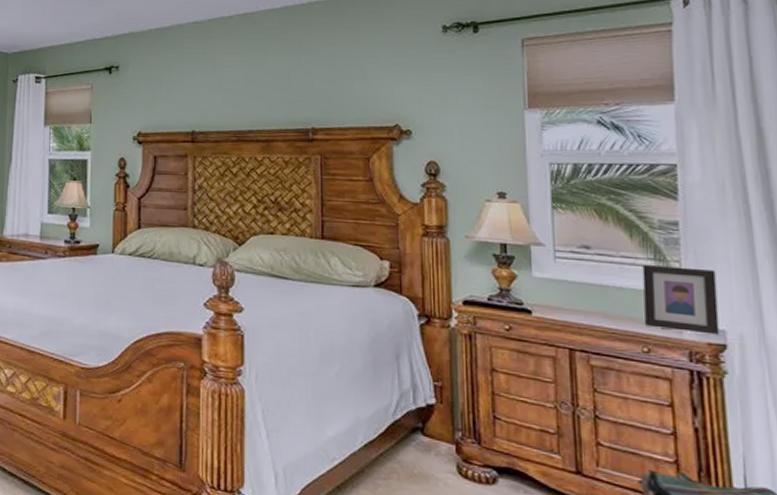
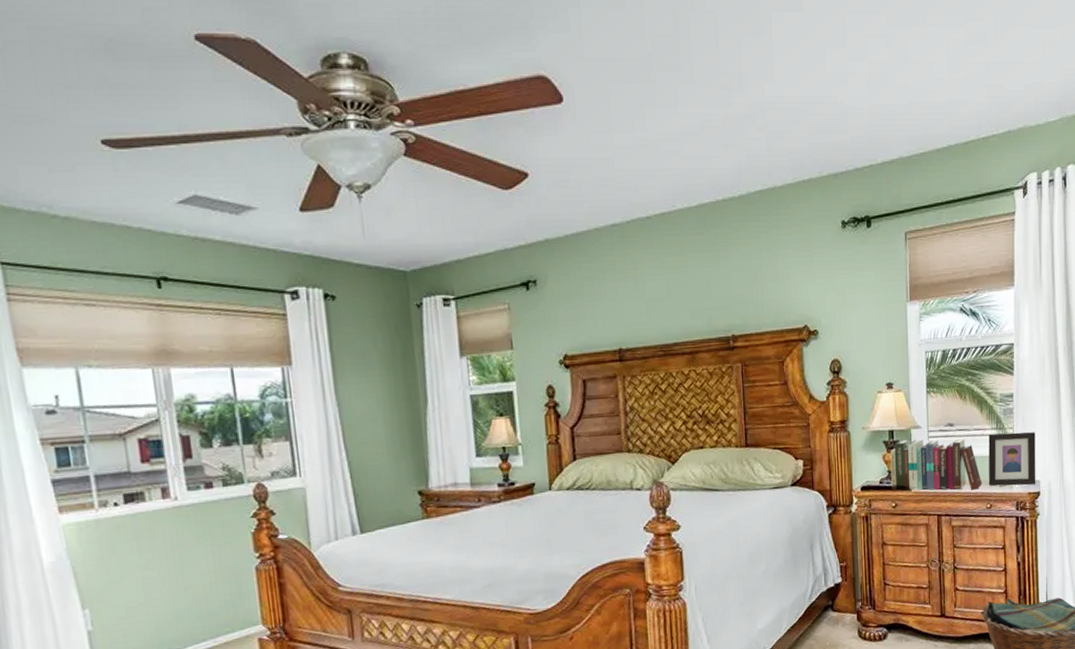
books: none [502,255,635,328] -> present [890,439,982,491]

